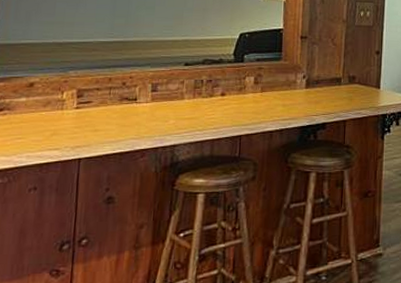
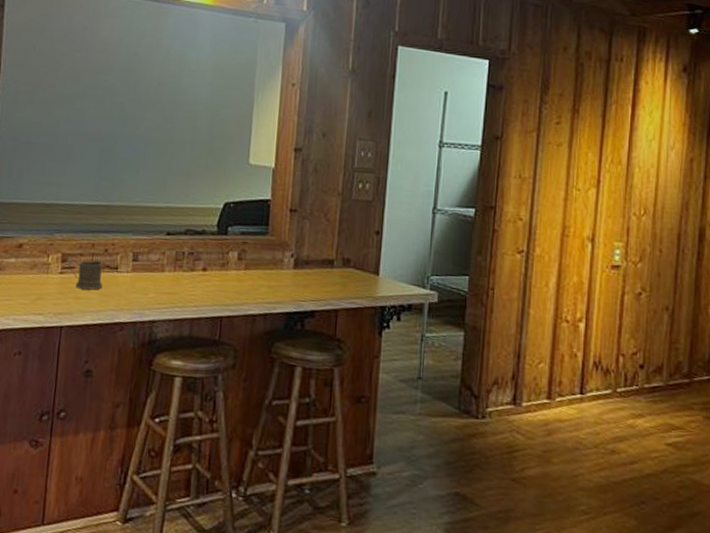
mug: none [85,93,121,122] -> present [68,259,103,290]

